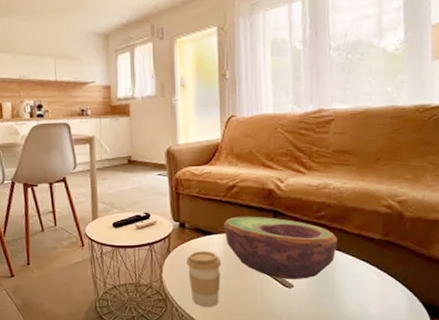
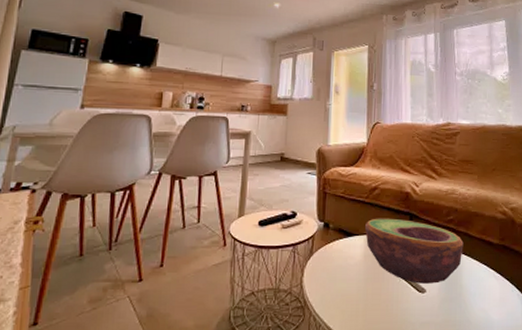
coffee cup: present [187,251,222,308] -> none [328,253,361,316]

